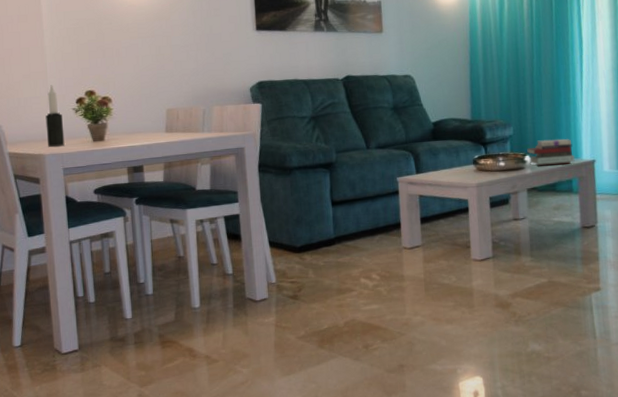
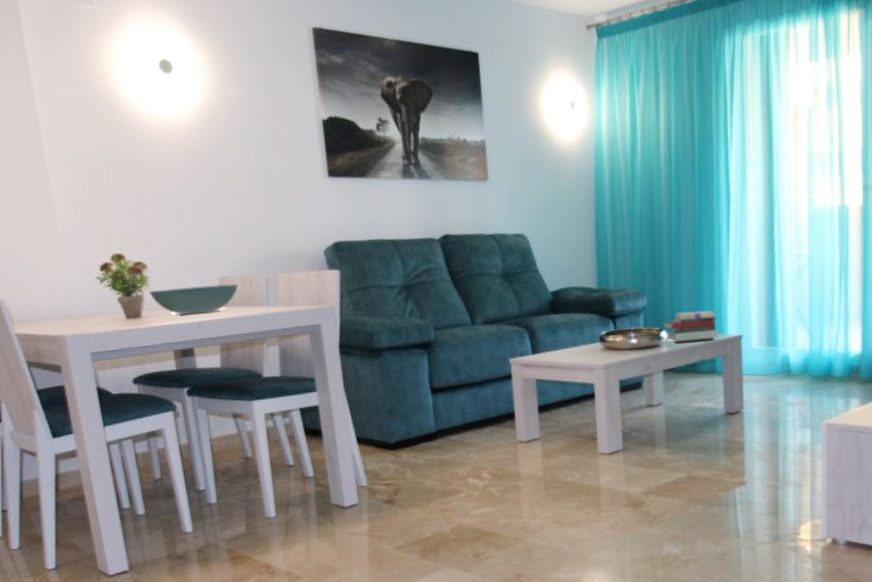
candle: present [45,85,65,147] -> none [61,247,90,326]
bowl: none [112,114,182,139] -> present [149,284,239,315]

